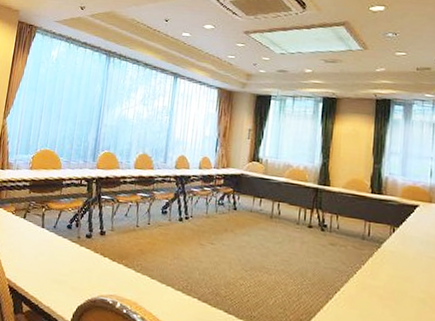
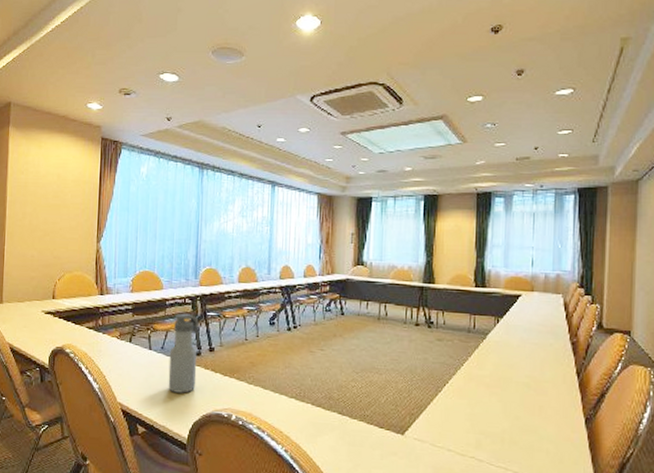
water bottle: none [56,194,93,275] -> present [168,313,200,393]

